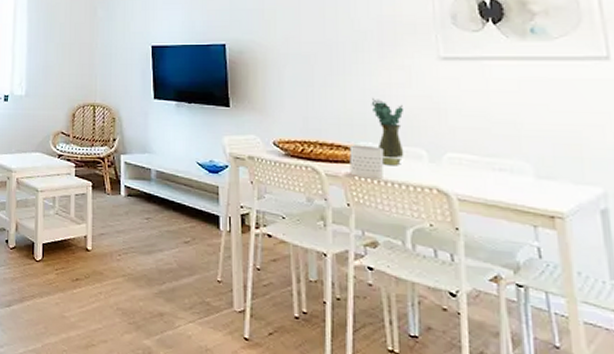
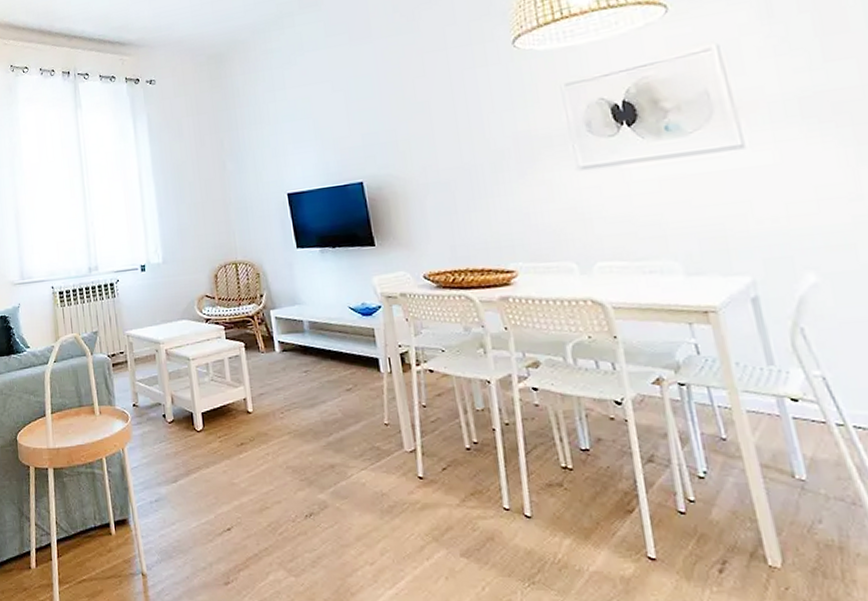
mug: present [349,145,384,181] -> none [500,265,537,301]
vase: present [371,97,404,166] -> none [516,216,556,284]

